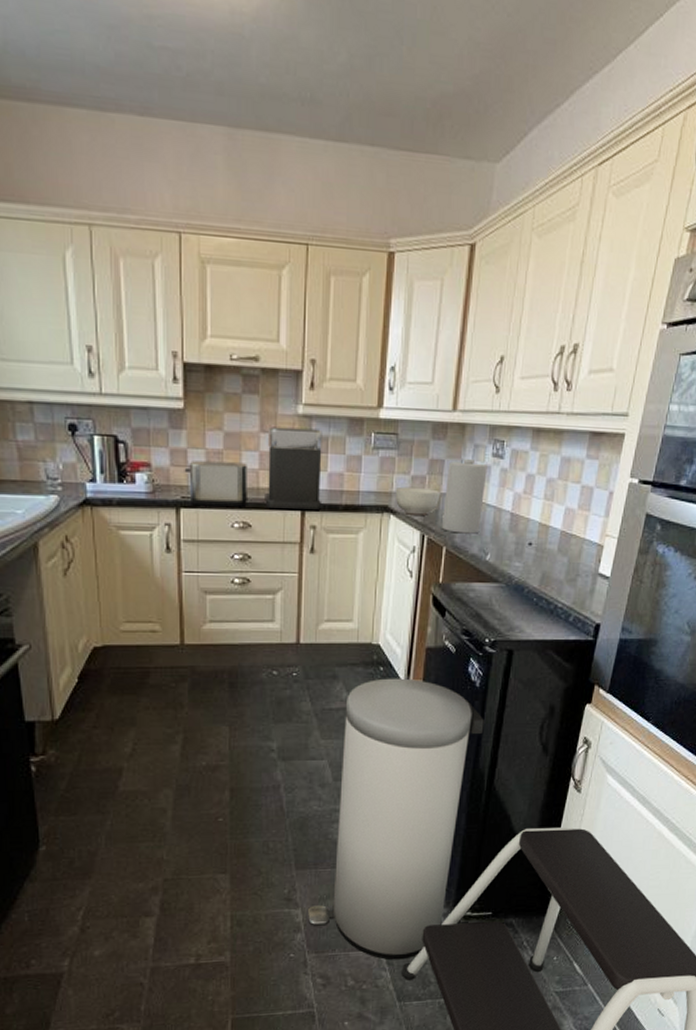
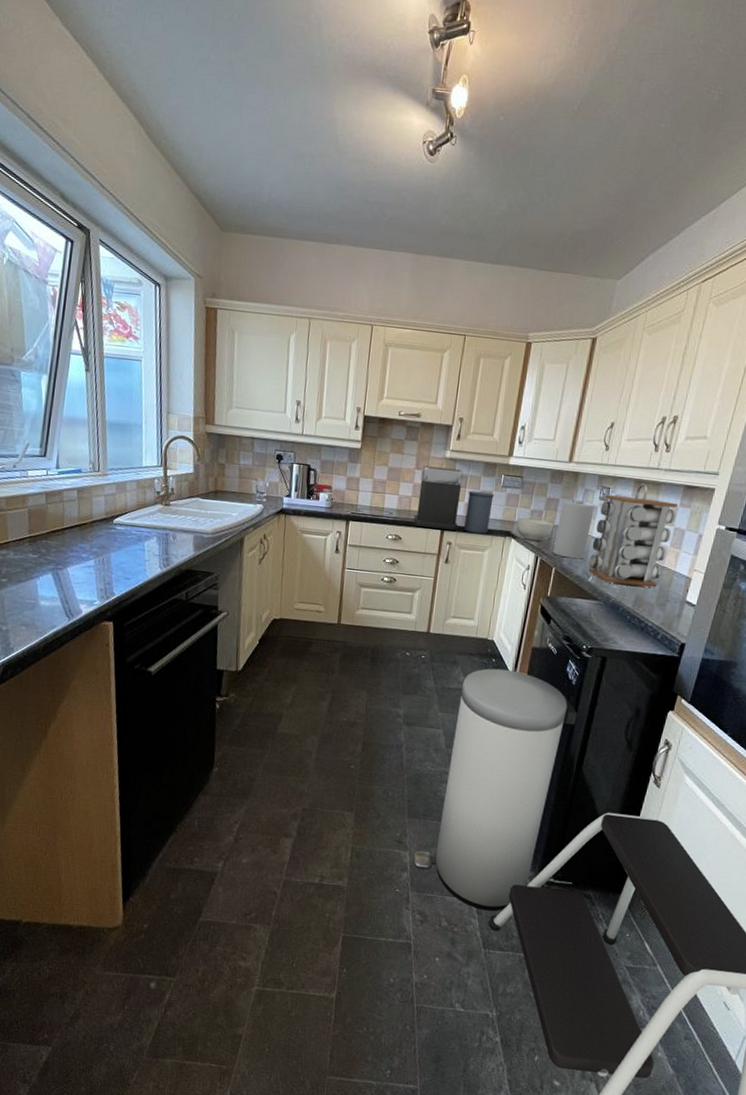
toaster: present [184,461,249,507] -> none [355,487,403,524]
canister: none [330,456,364,511] -> present [464,490,494,534]
spice rack: none [485,432,583,562] -> present [588,483,677,588]

